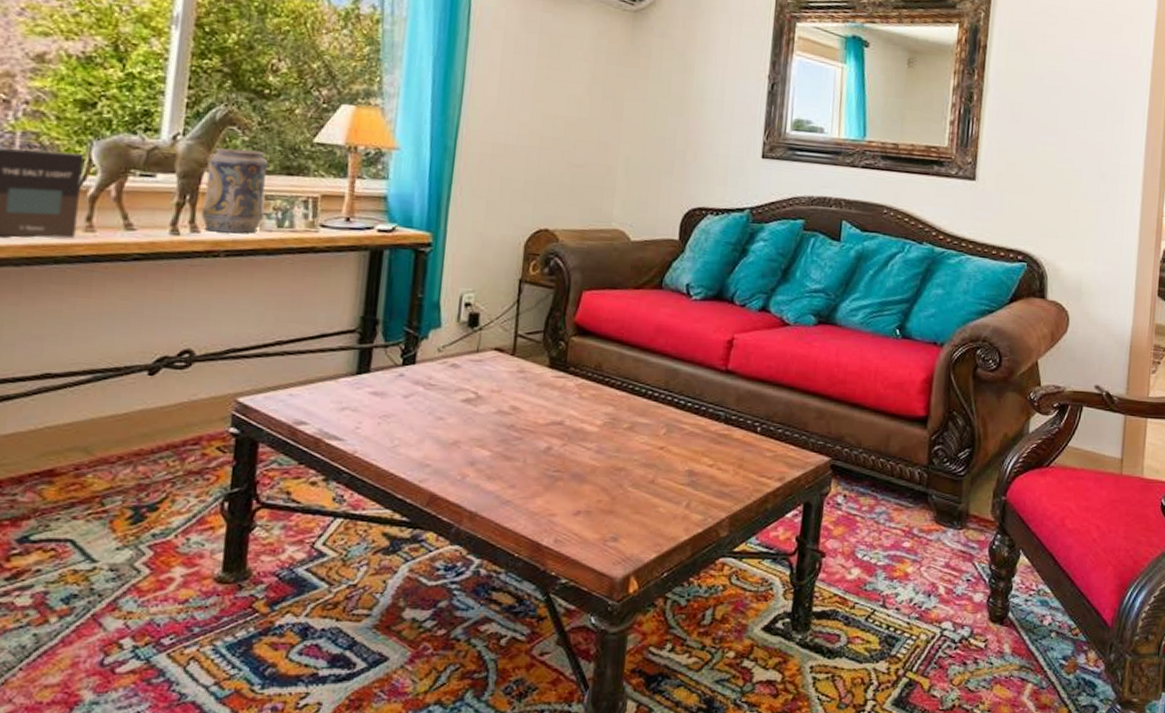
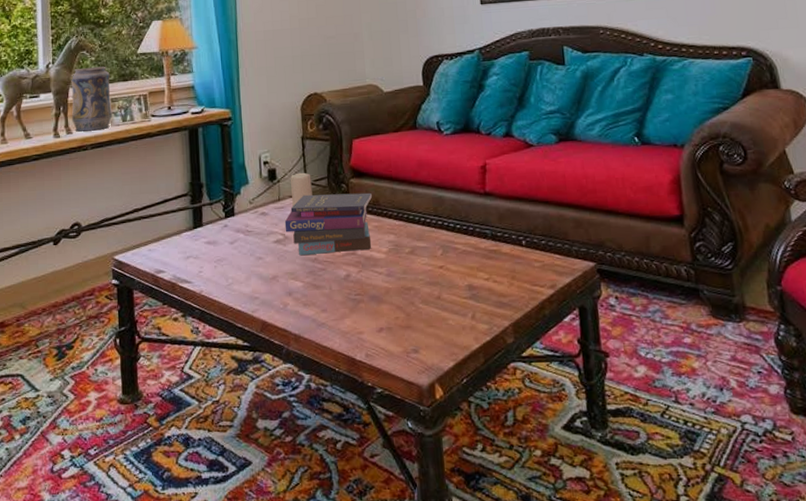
books: none [479,348,596,421] -> present [284,192,373,256]
candle: none [493,321,524,362] -> present [291,172,312,207]

